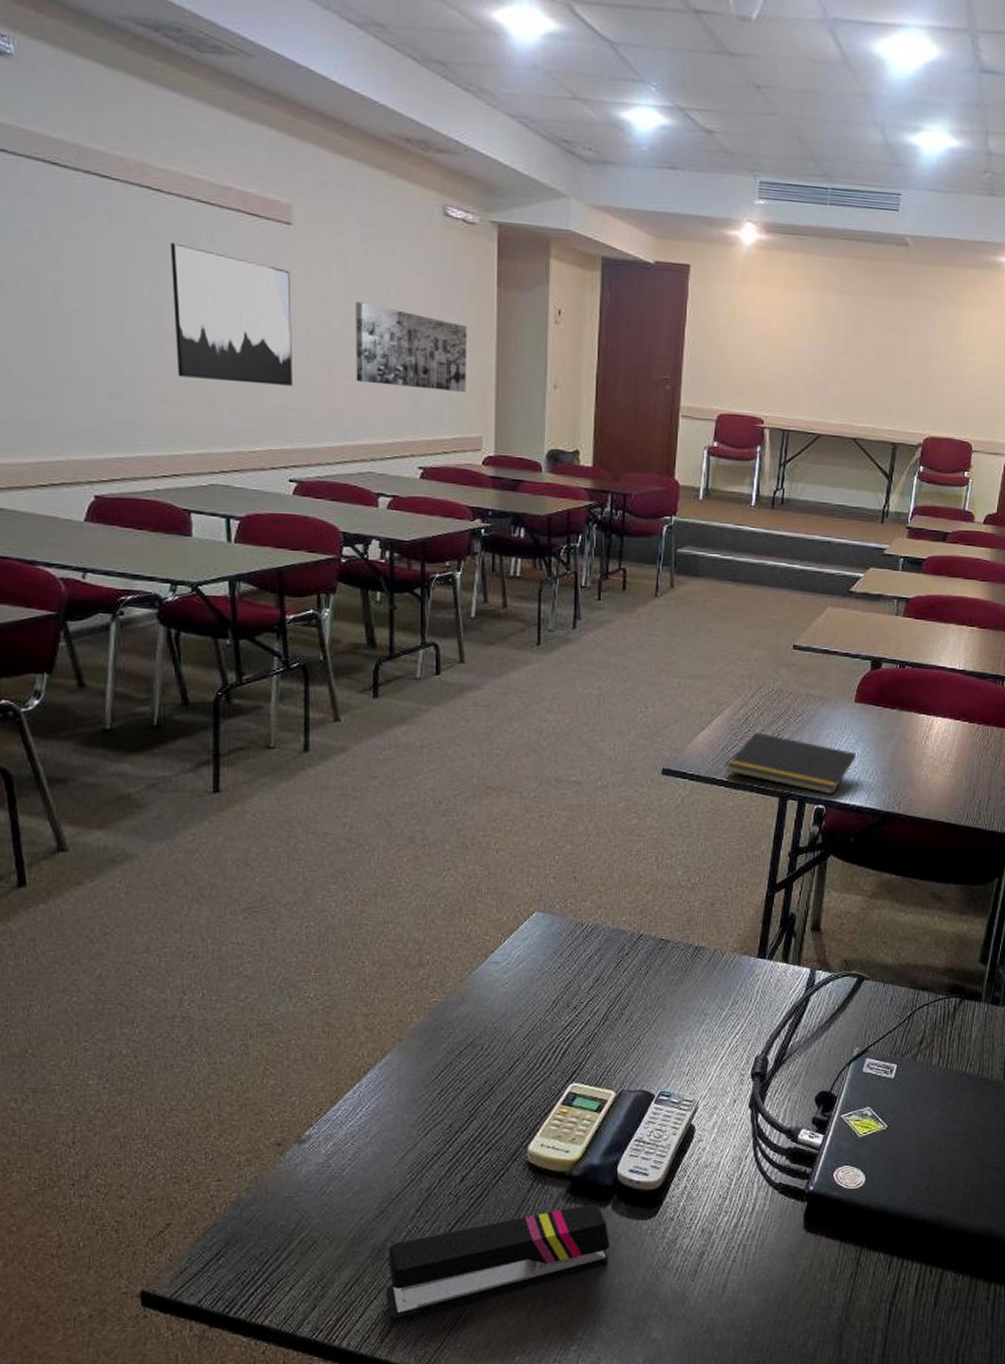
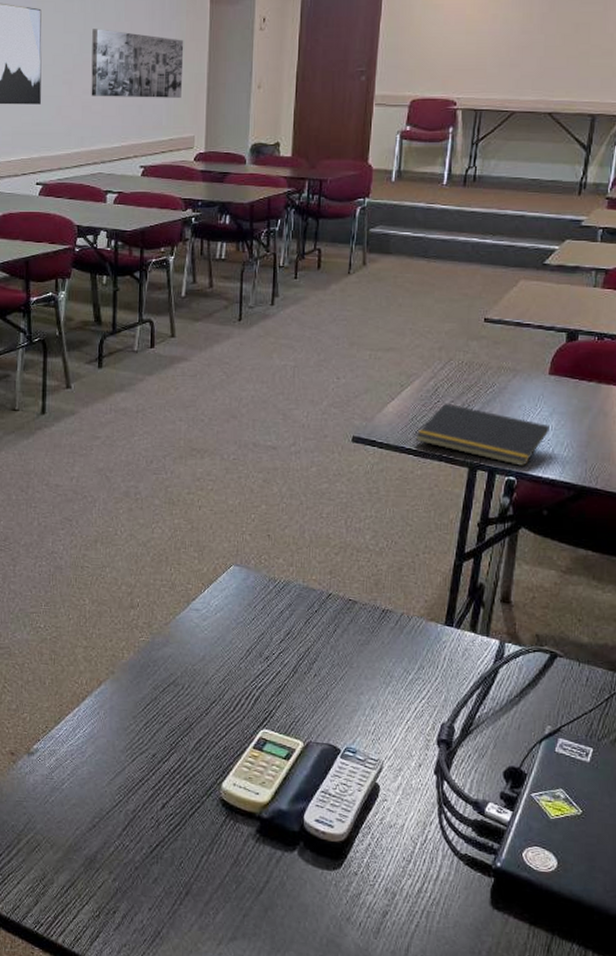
stapler: present [387,1204,610,1323] -> none [96,846,295,929]

